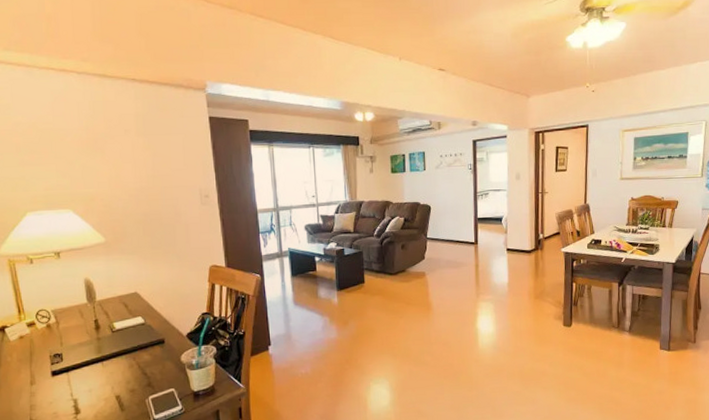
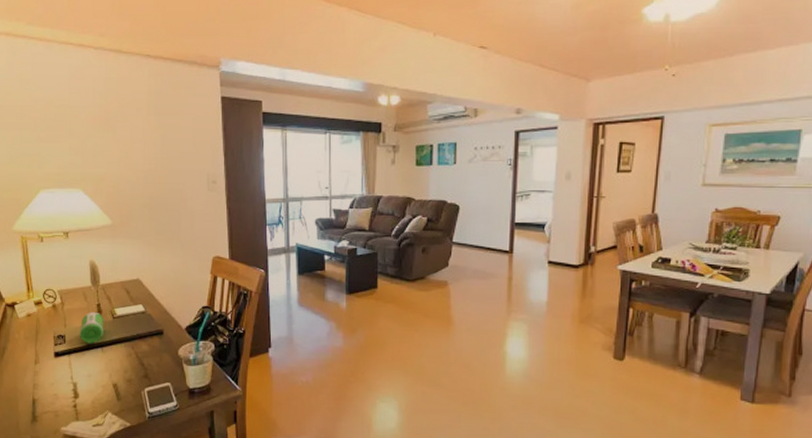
speaker: none [77,327,104,359] -> present [79,311,104,344]

